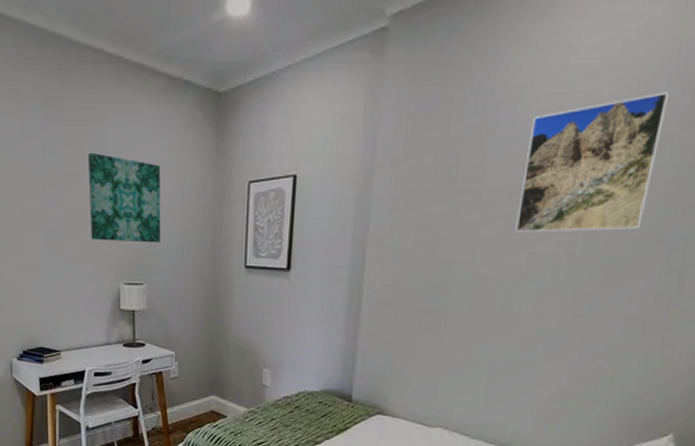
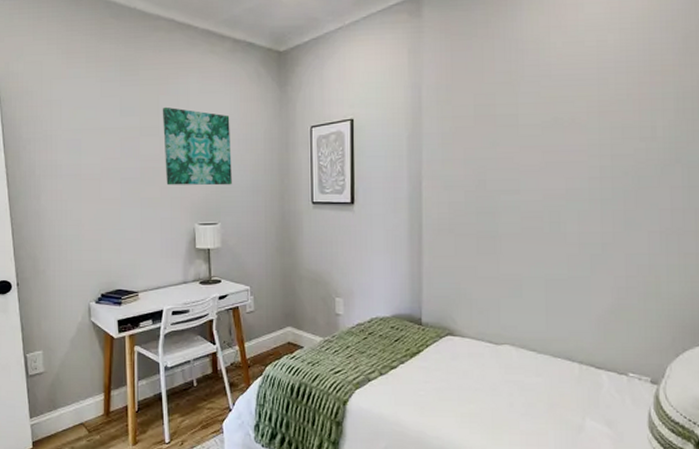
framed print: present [515,92,670,233] -> none [552,38,665,160]

